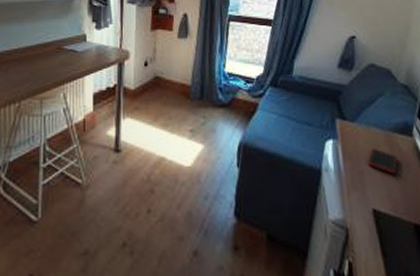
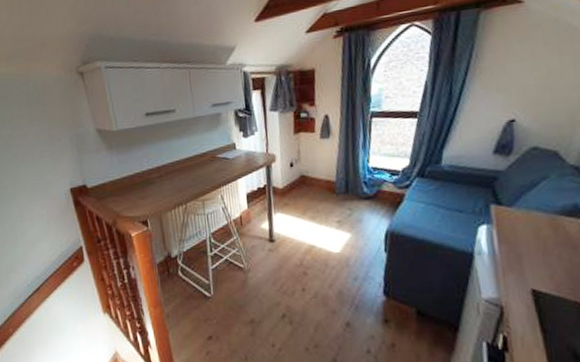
cell phone: present [368,149,398,175] -> none [527,232,564,257]

